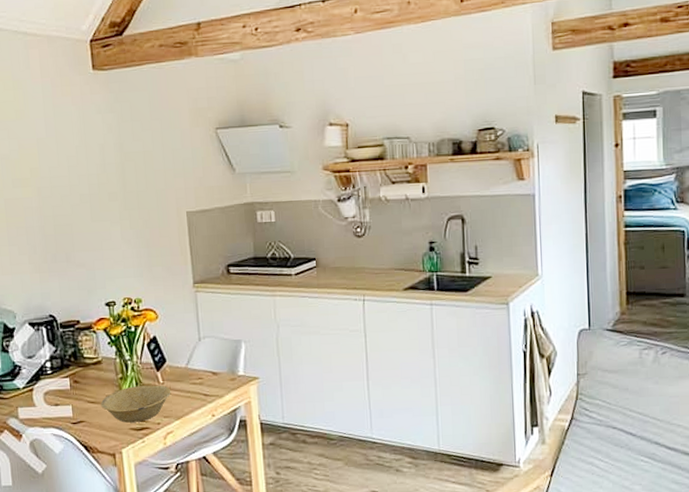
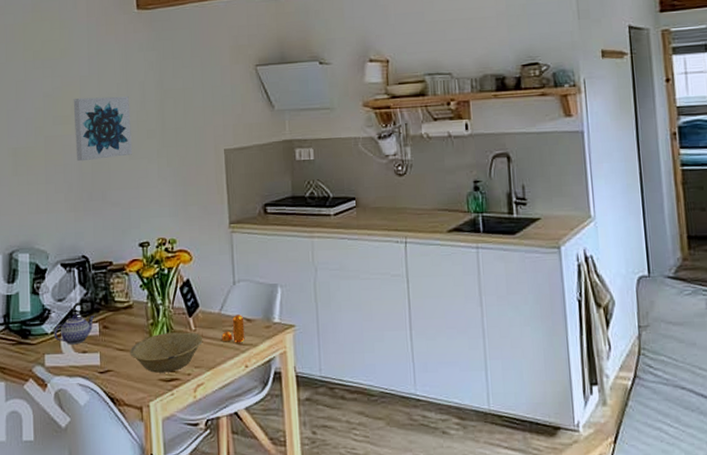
teapot: none [26,370,65,399] -> present [54,314,95,345]
wall art: none [31,158,94,224] -> present [73,96,132,162]
pepper shaker: none [189,368,211,395] -> present [221,315,245,343]

